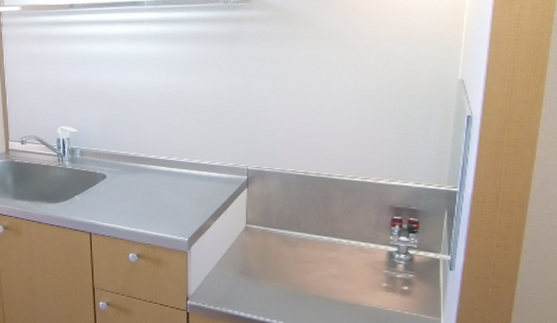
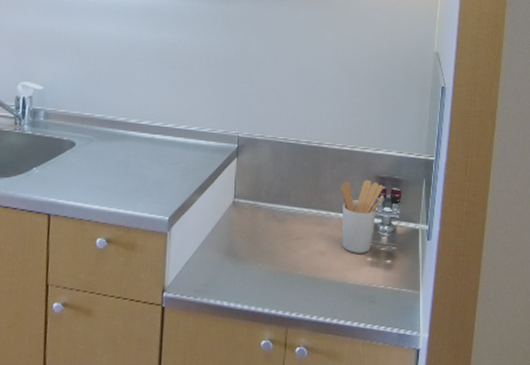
utensil holder: none [352,209,400,279] -> present [340,179,384,253]

